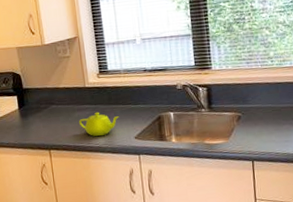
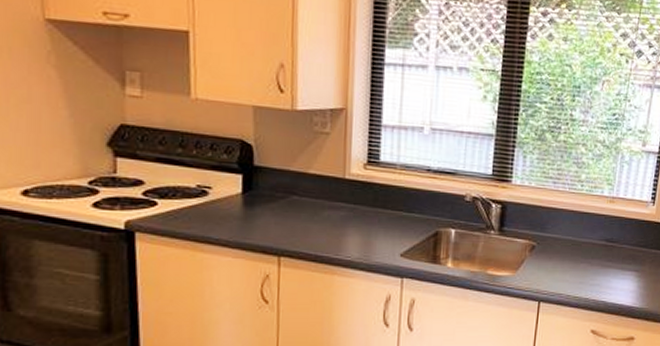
teapot: present [78,112,119,136] -> none [327,214,384,246]

